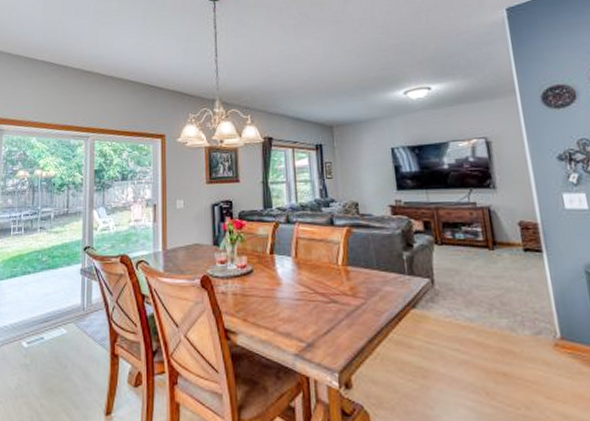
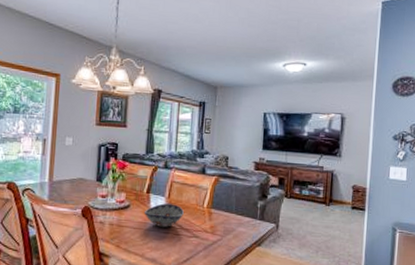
decorative bowl: none [269,264,316,294] -> present [143,203,184,228]

